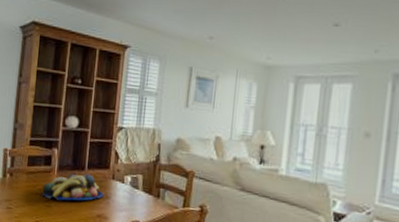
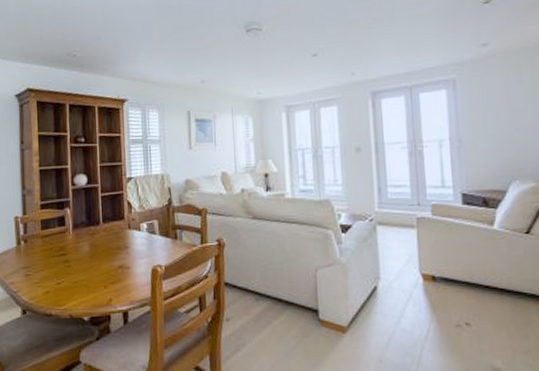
fruit bowl: present [41,173,104,201] -> none [59,227,122,259]

